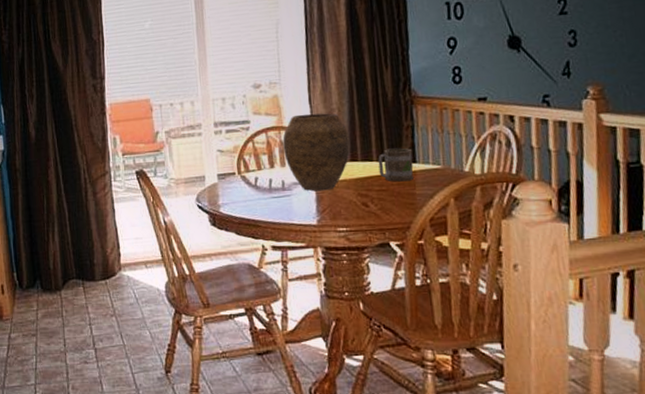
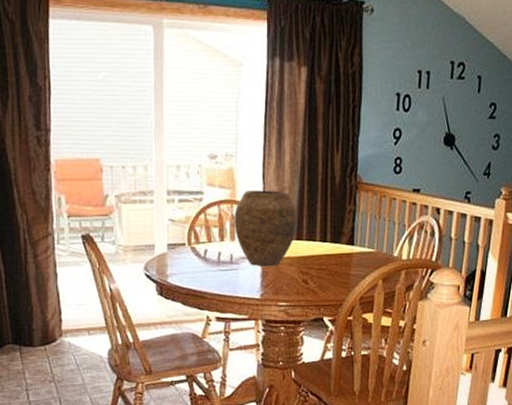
mug: present [378,148,414,182] -> none [321,230,352,262]

